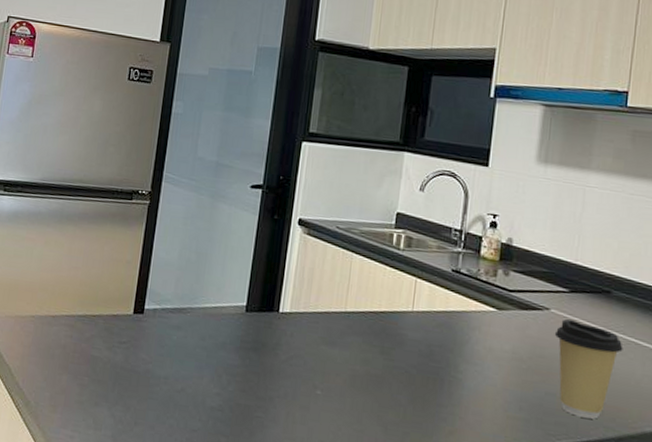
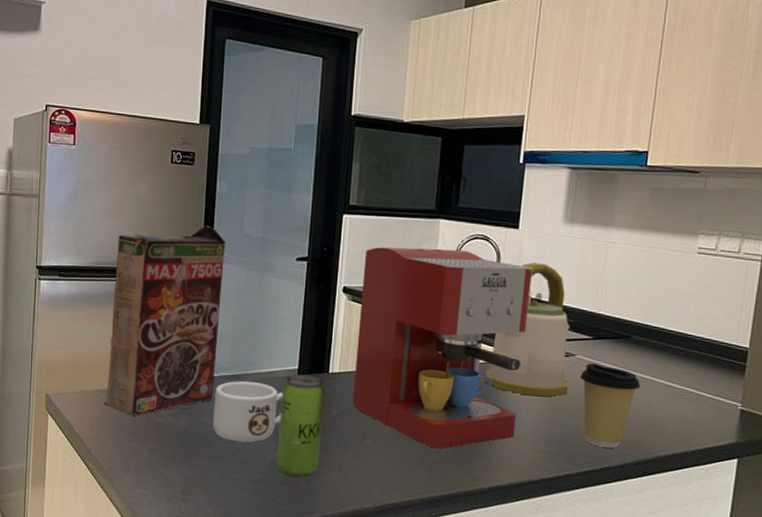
cereal box: none [38,145,178,348] -> present [104,225,225,416]
mug: none [151,314,228,385] -> present [213,381,282,443]
beverage can: none [216,312,274,429] -> present [276,375,325,477]
coffee maker: none [303,178,503,406] -> present [352,247,532,449]
kettle: none [448,204,544,355] -> present [484,262,570,397]

